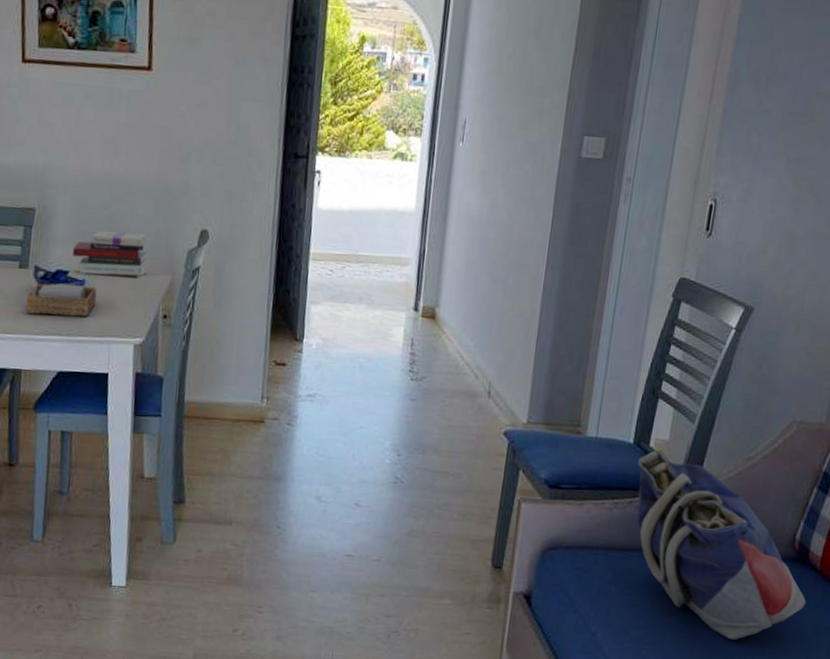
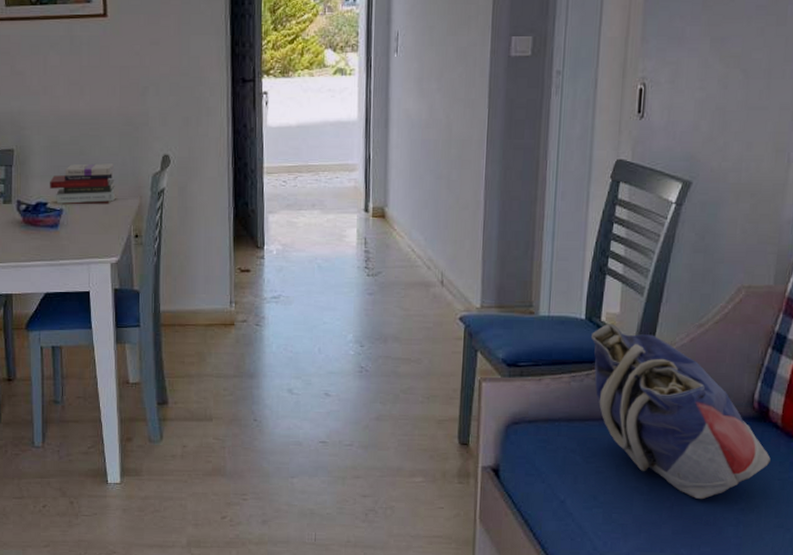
napkin holder: present [26,283,97,317] -> none [12,214,74,243]

